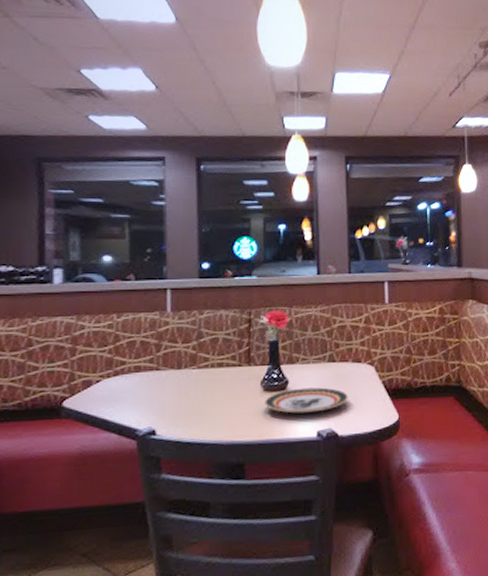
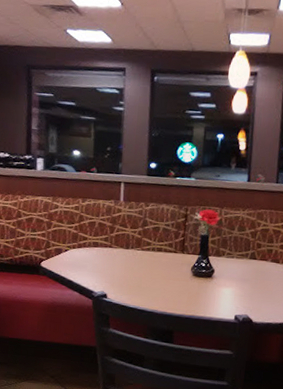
plate: present [265,387,348,414] -> none [193,277,265,300]

